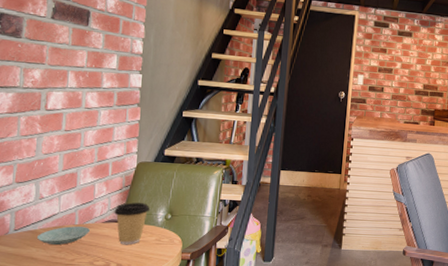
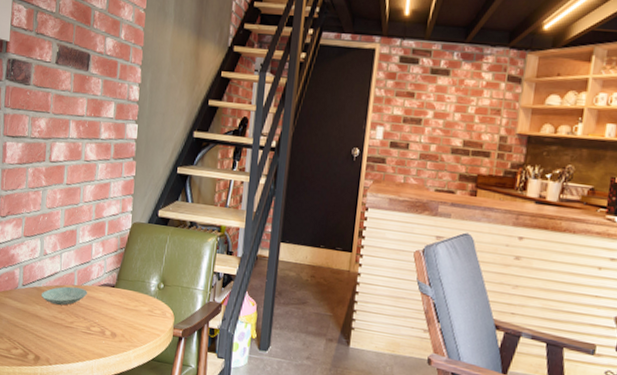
coffee cup: present [114,202,151,245] -> none [109,266,144,313]

